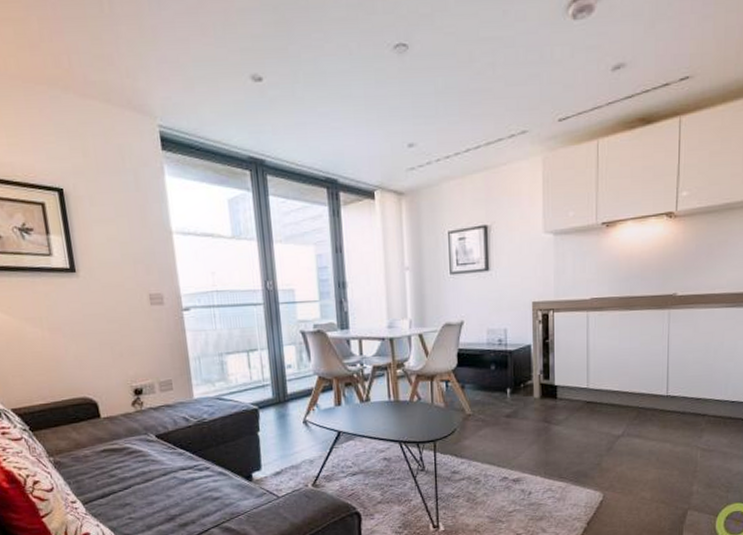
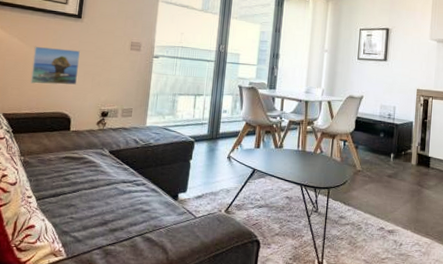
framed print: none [25,315,94,367] -> present [31,46,81,85]

